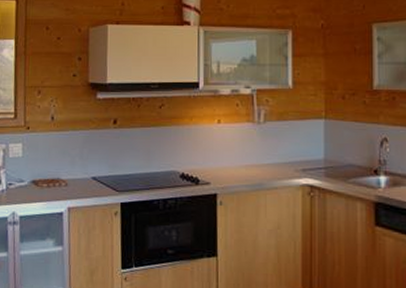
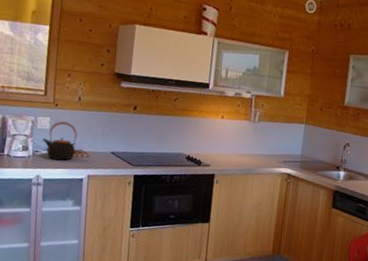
teapot: none [15,146,53,192] -> present [42,121,78,161]

